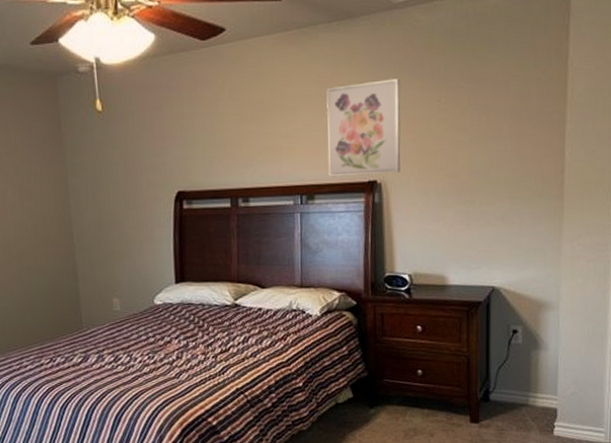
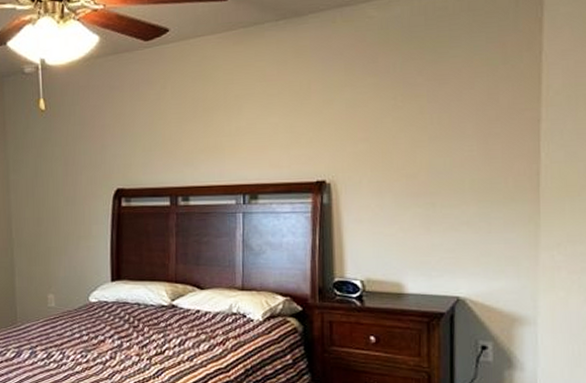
wall art: present [326,79,401,177] -> none [272,76,352,177]

